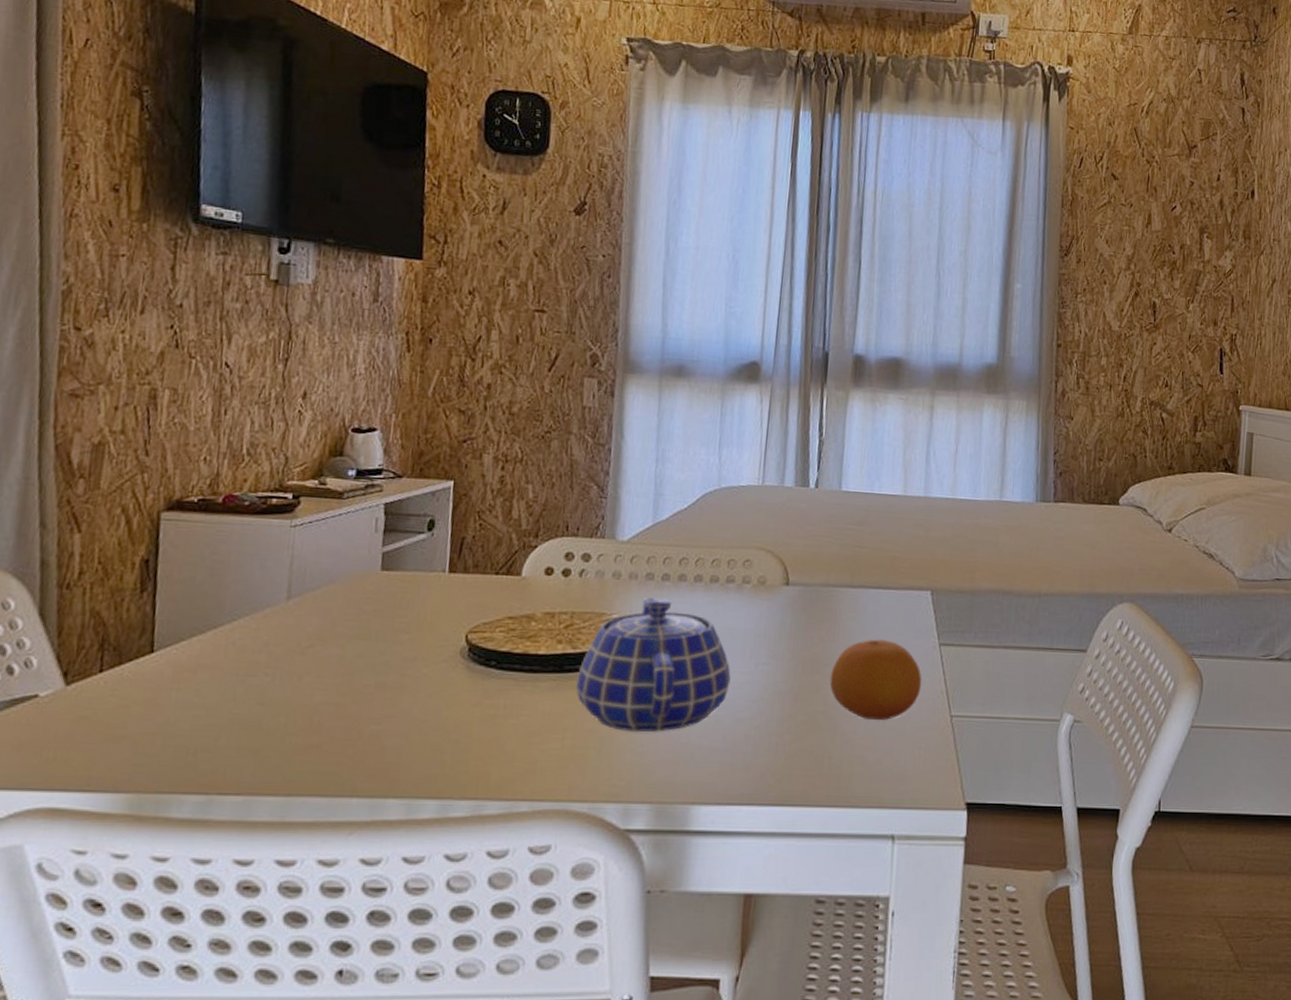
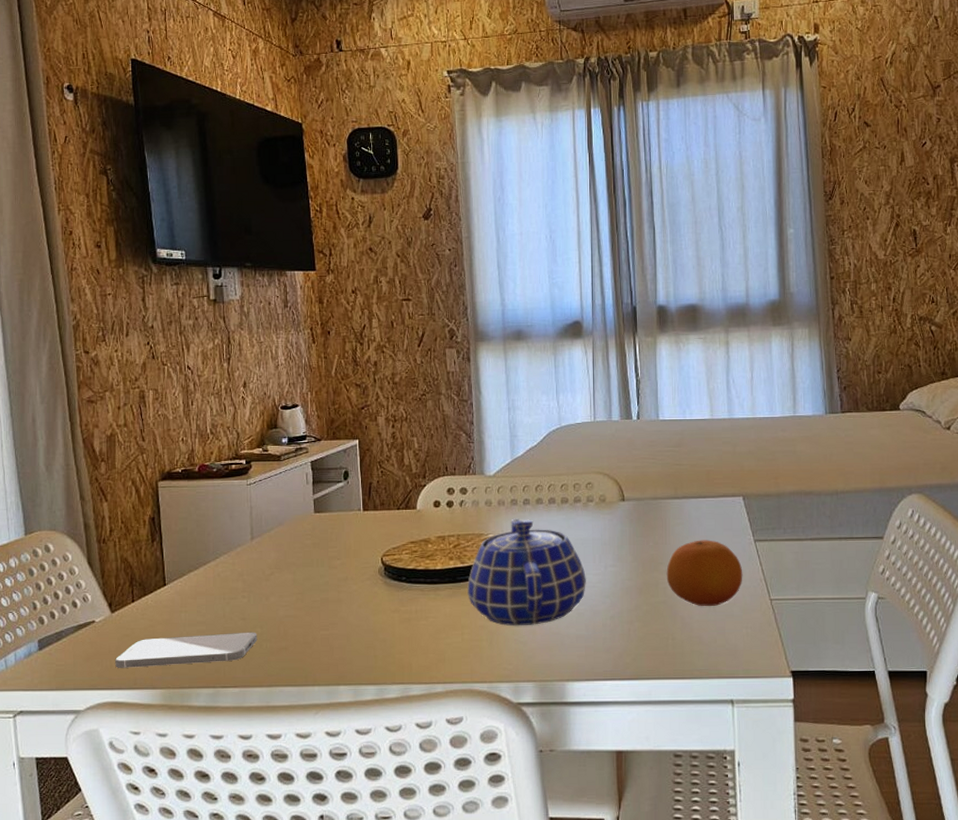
smartphone: none [61,721,280,763] -> present [115,632,257,668]

